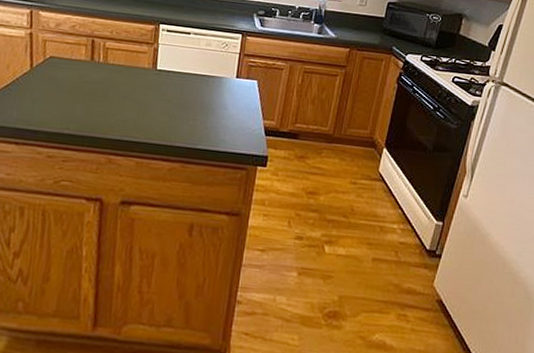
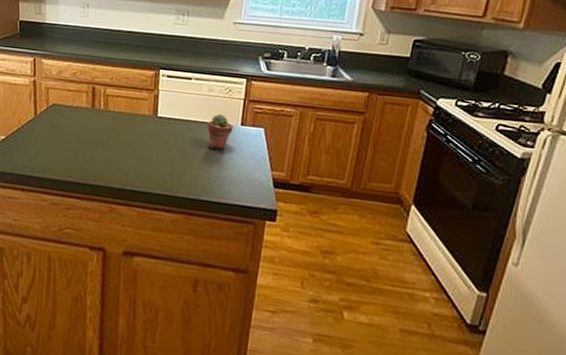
potted succulent: none [204,67,229,101] -> present [207,114,233,150]

